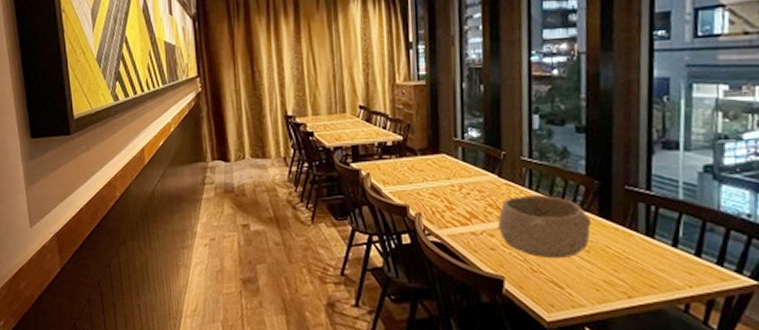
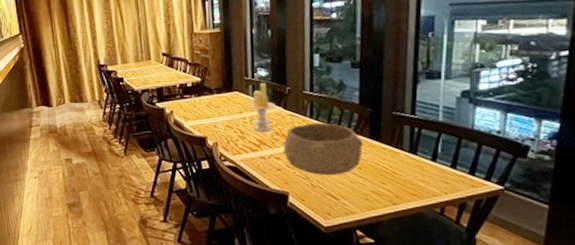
candle: none [456,144,489,204] -> present [248,82,276,133]

